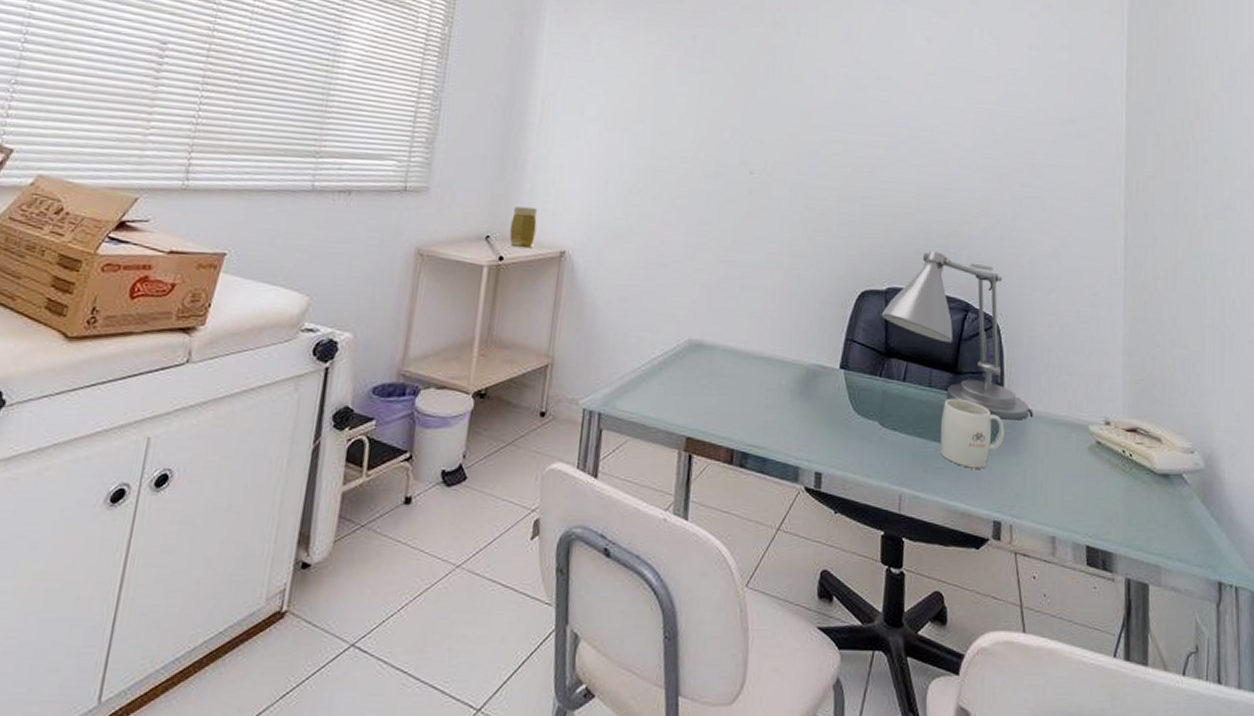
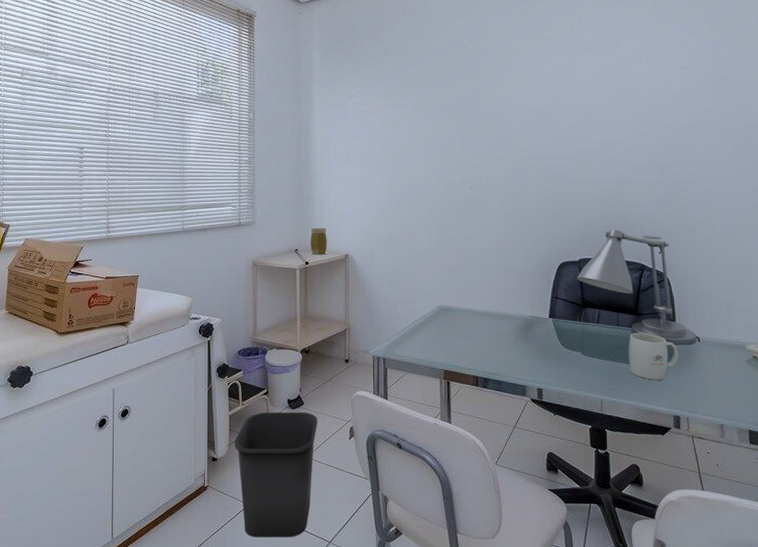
waste bin: none [339,490,486,703] -> present [234,411,318,538]

